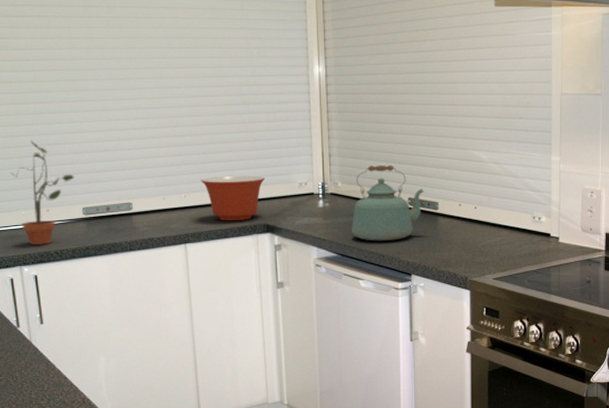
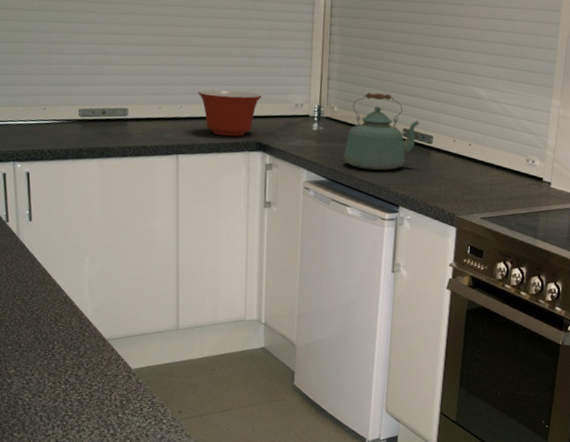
potted plant: present [10,140,75,246] -> none [10,36,74,144]

